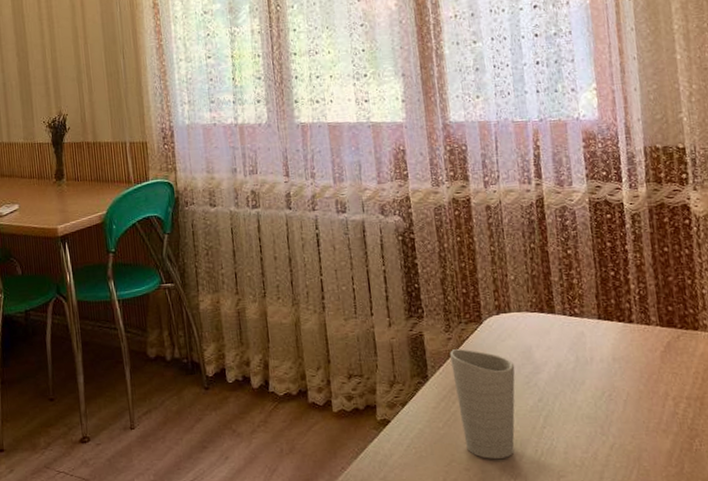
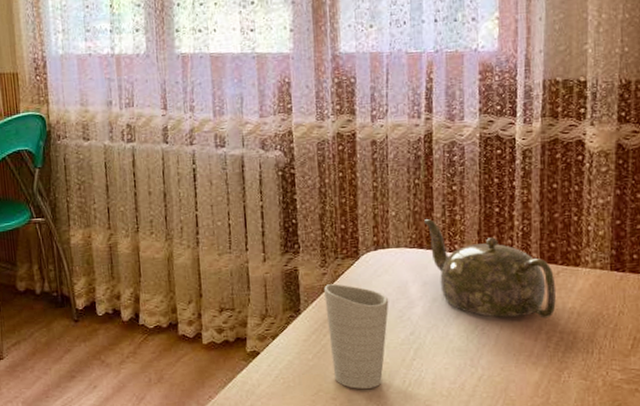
teapot: none [542,283,680,384] -> present [423,219,557,319]

